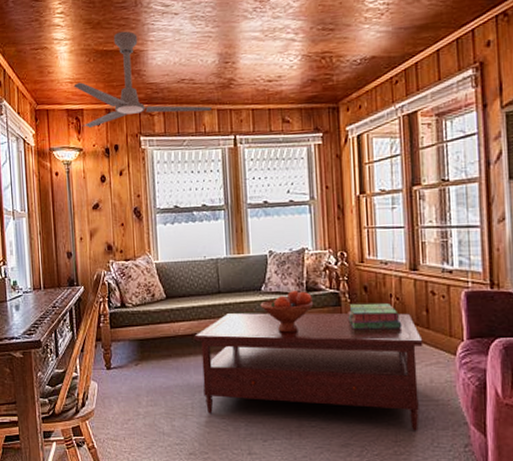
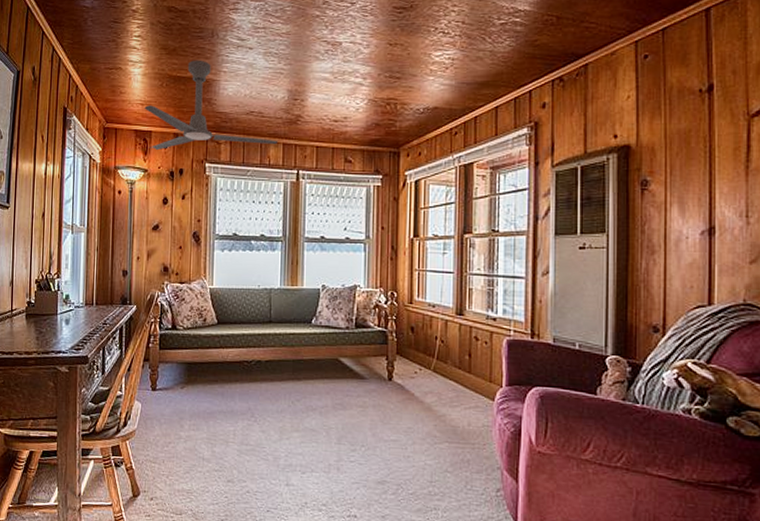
coffee table: present [194,313,423,431] -> none [242,343,464,473]
fruit bowl: present [260,290,314,333] -> none [309,325,362,367]
stack of books: present [348,303,402,330] -> none [393,342,445,371]

